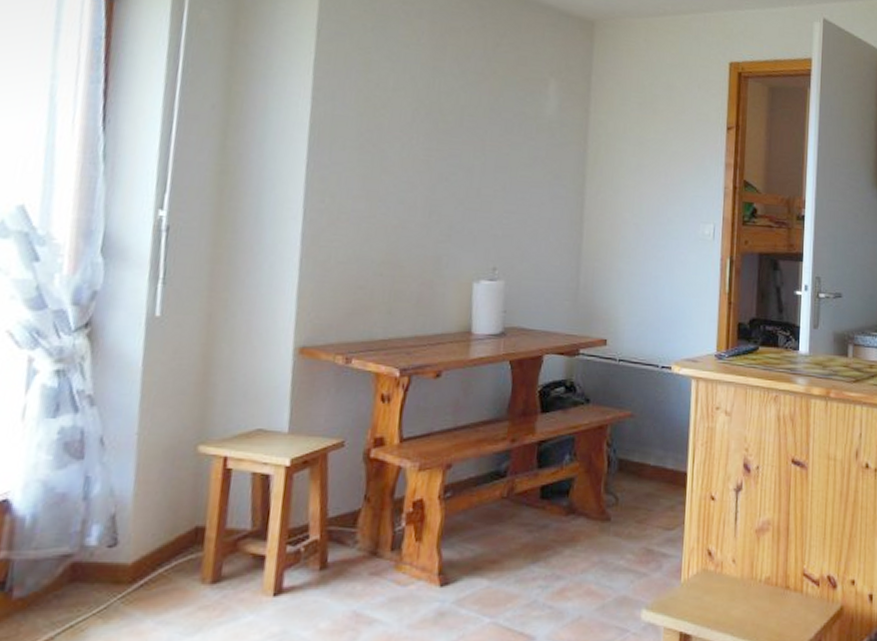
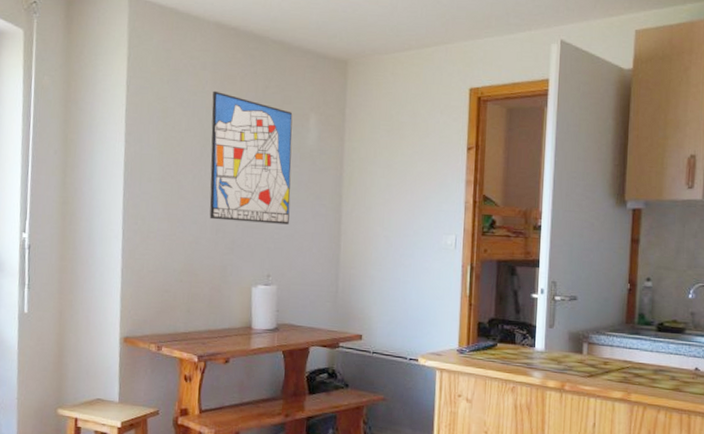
wall art: none [421,44,529,208] -> present [209,90,293,225]

